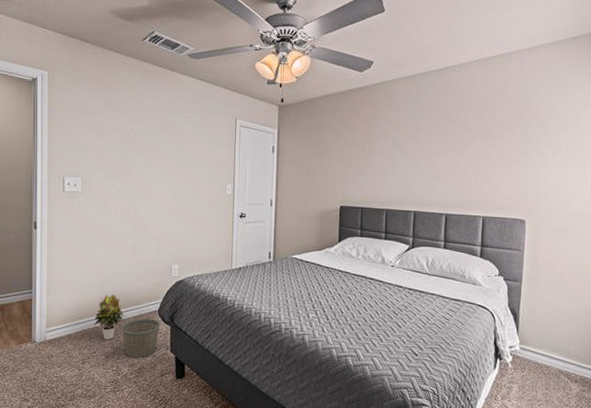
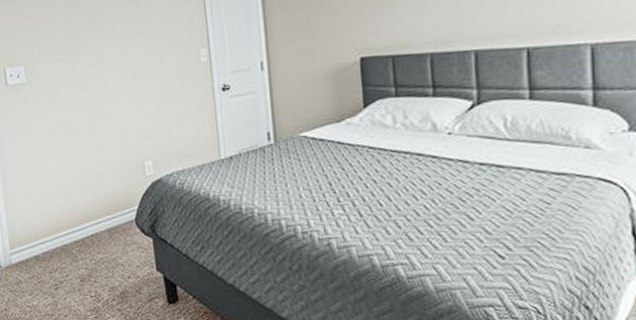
potted plant: present [94,294,124,339] -> none [61,204,96,259]
basket: present [120,318,161,358] -> none [93,230,141,280]

